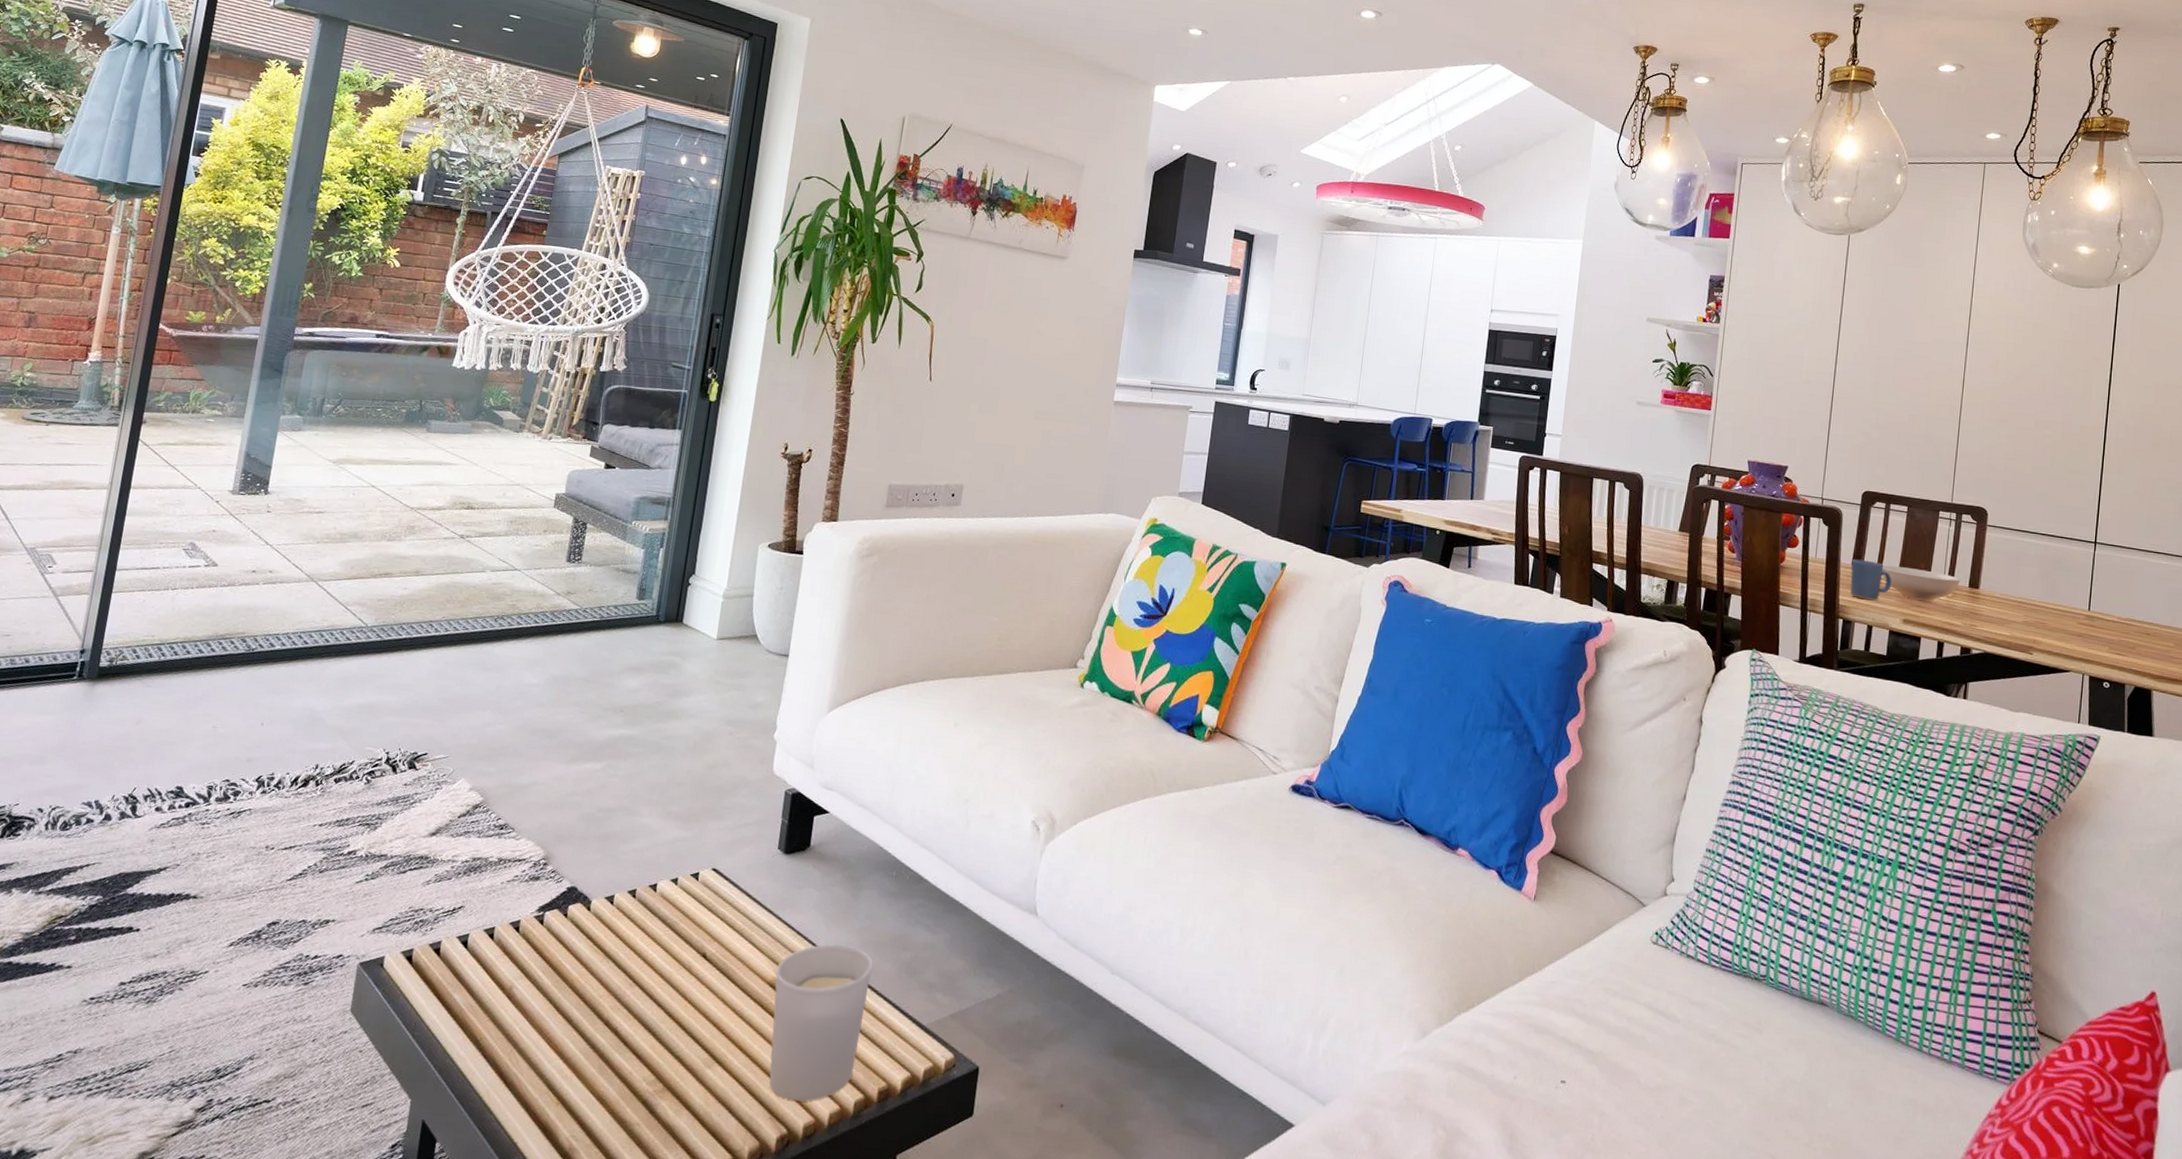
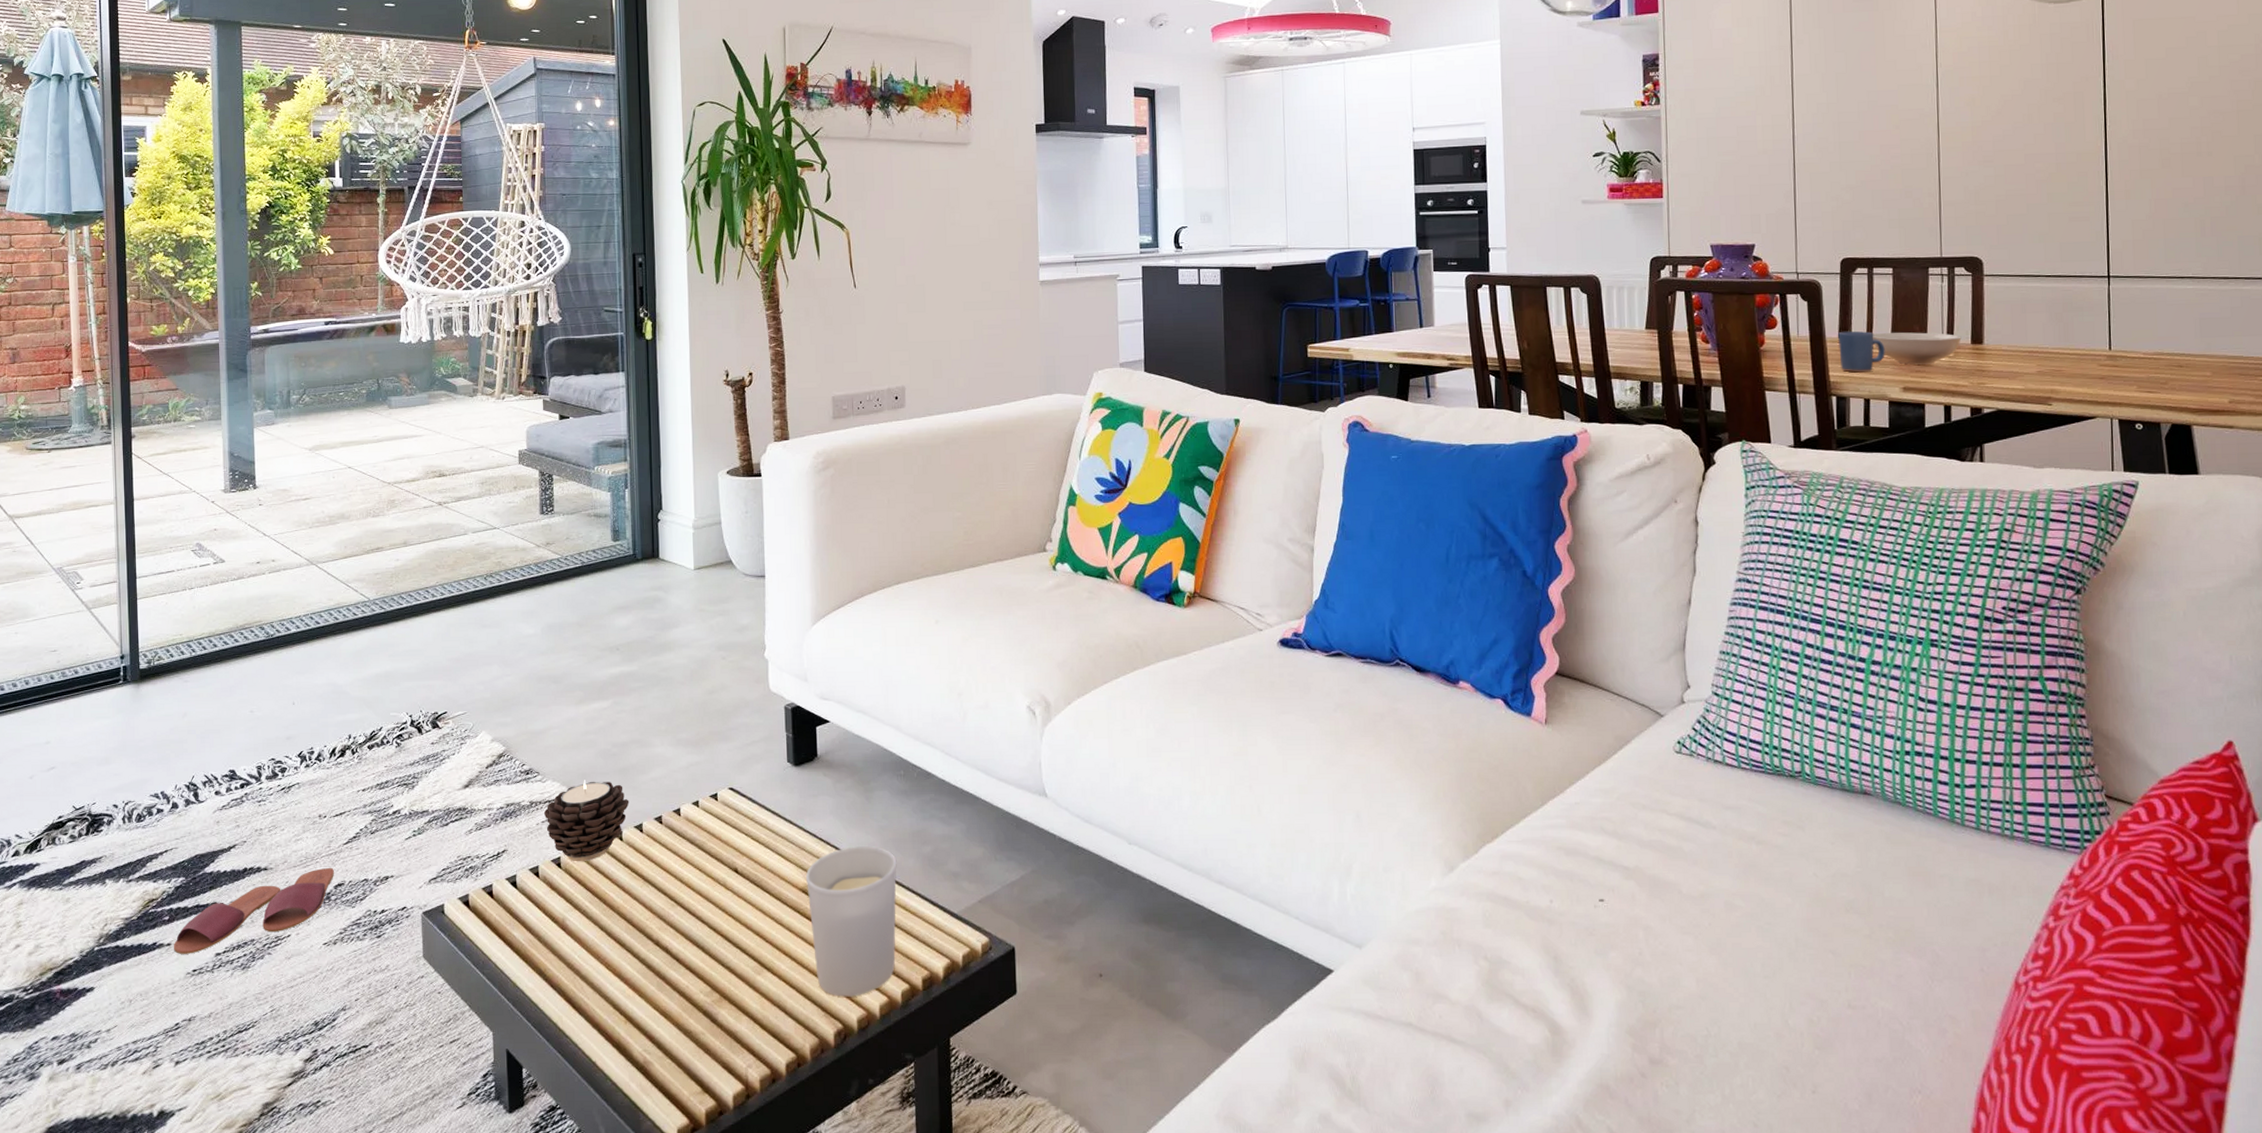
slippers: none [73,903,271,980] -> present [173,867,334,954]
candle: none [510,842,605,928] -> present [543,780,630,862]

